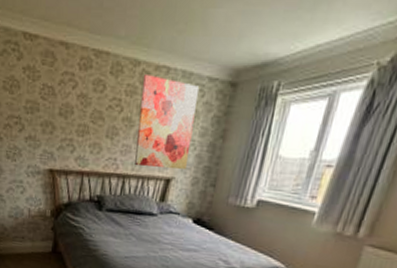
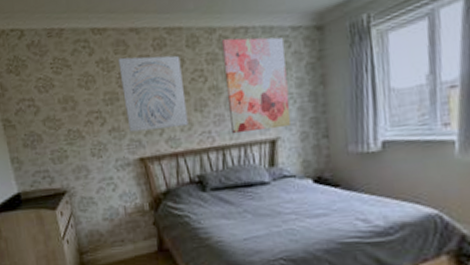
wall art: none [43,69,103,150] -> present [118,55,189,133]

